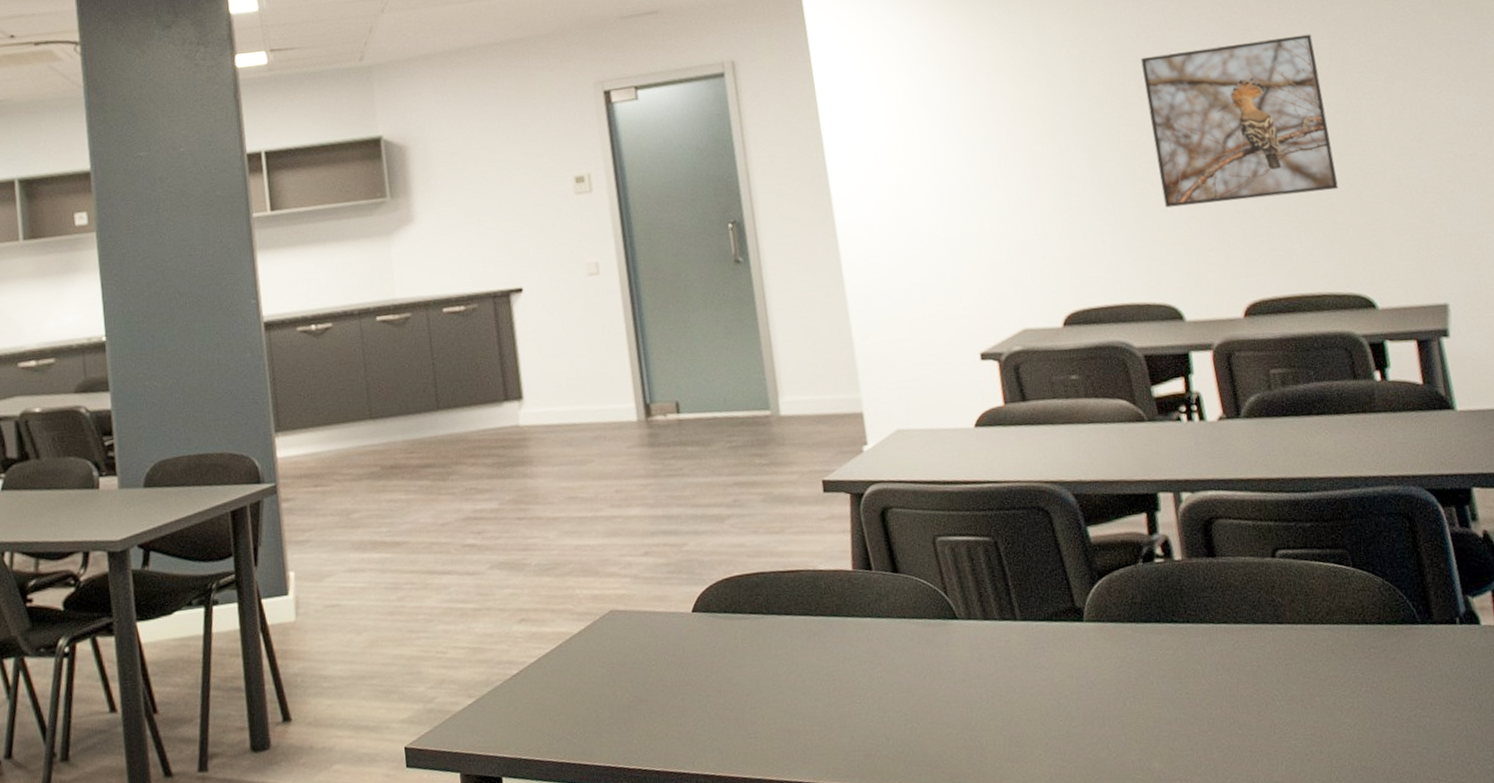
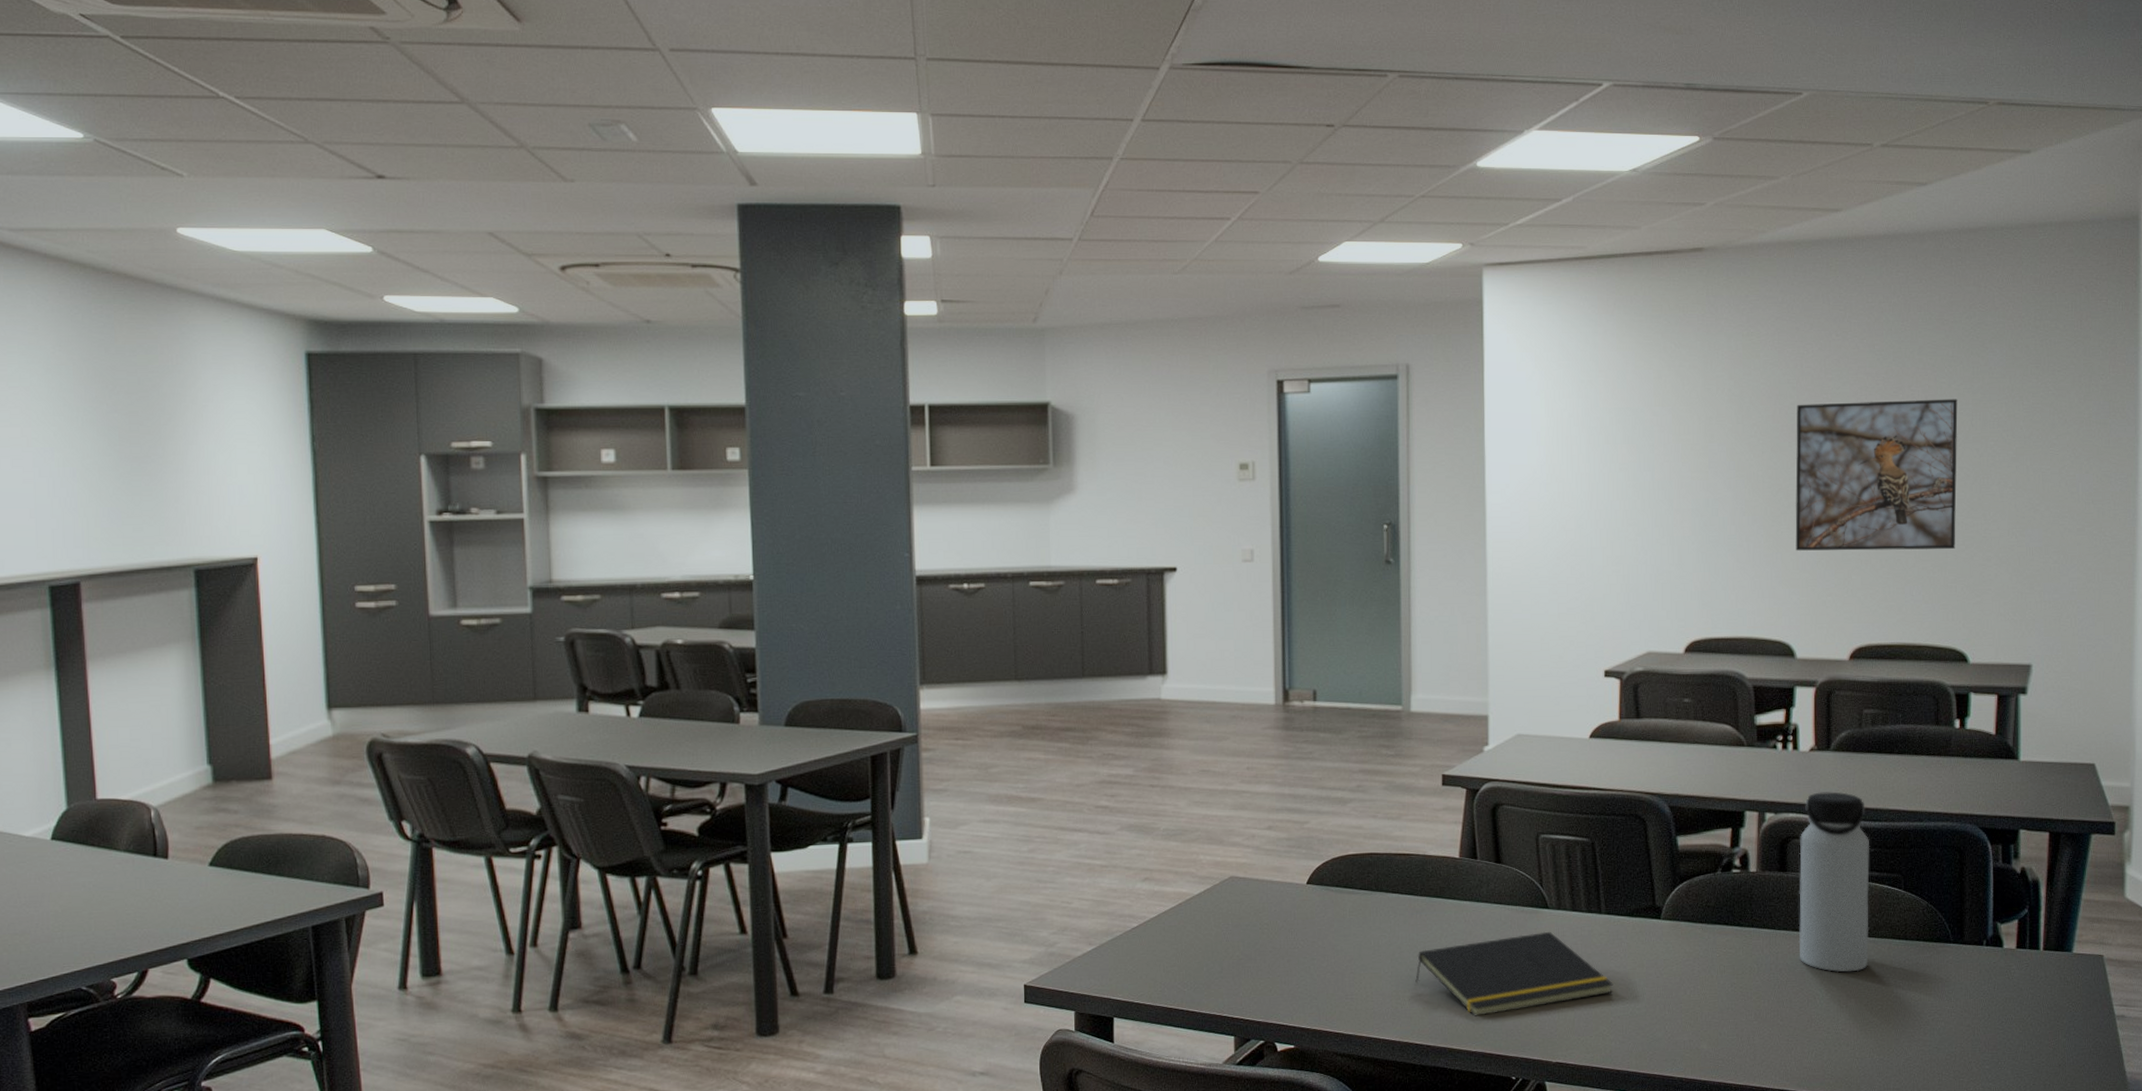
notepad: none [821,645,1043,749] -> present [1415,931,1613,1017]
water bottle: none [1224,462,1328,668] -> present [1798,792,1870,973]

